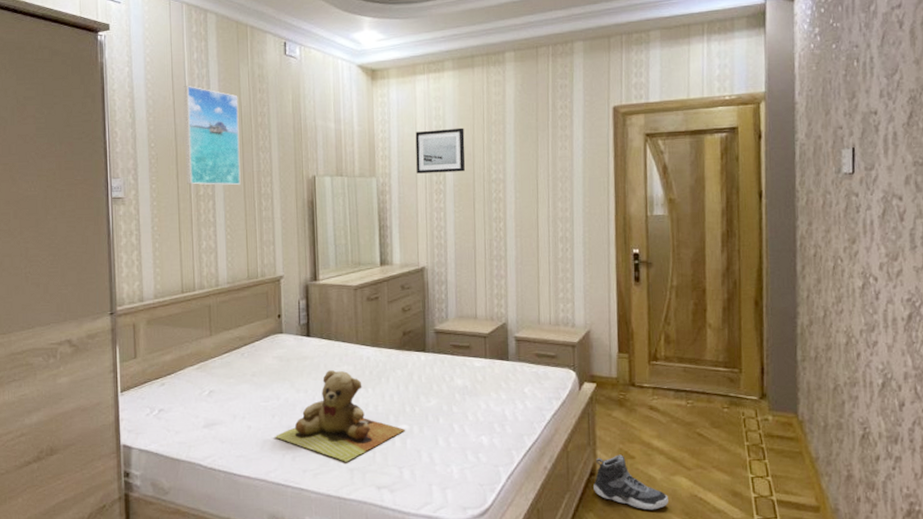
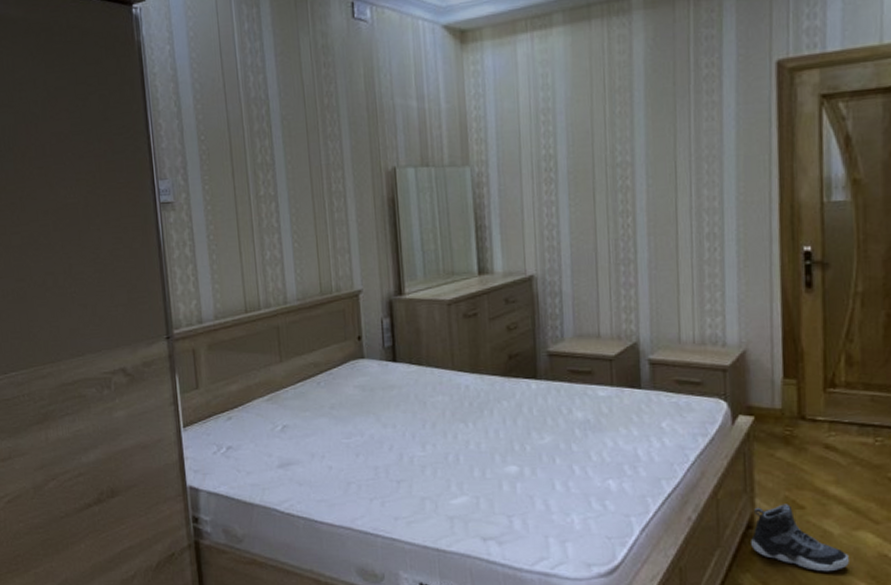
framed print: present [183,86,241,185] -> none [233,63,307,184]
teddy bear: present [274,370,406,462] -> none [359,401,515,509]
wall art: present [415,127,465,174] -> none [517,98,582,160]

